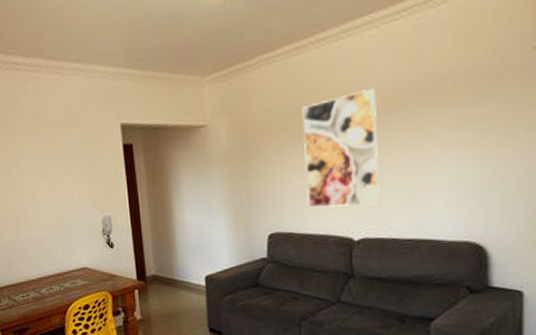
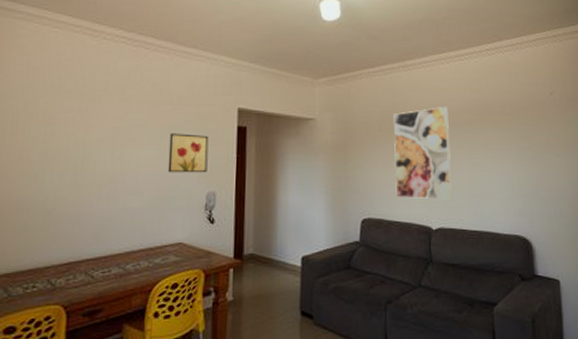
wall art: none [57,158,99,201] -> present [167,133,209,173]

